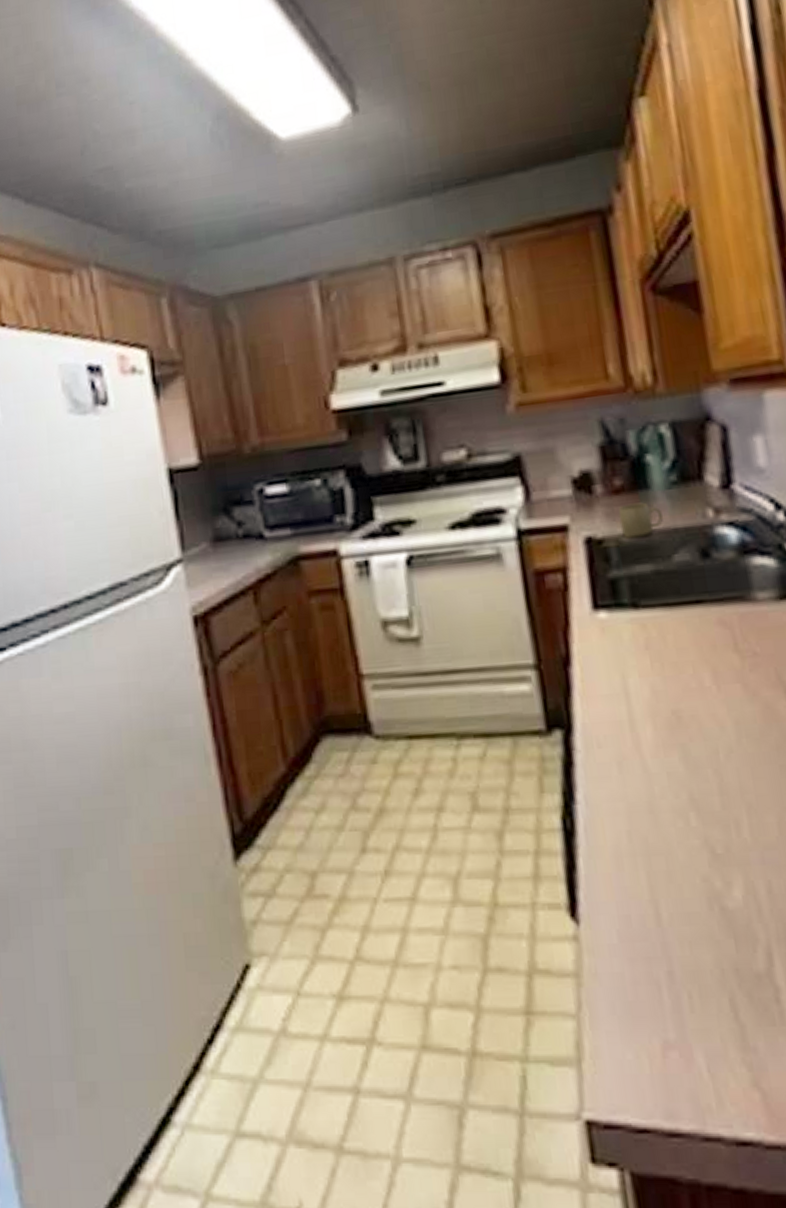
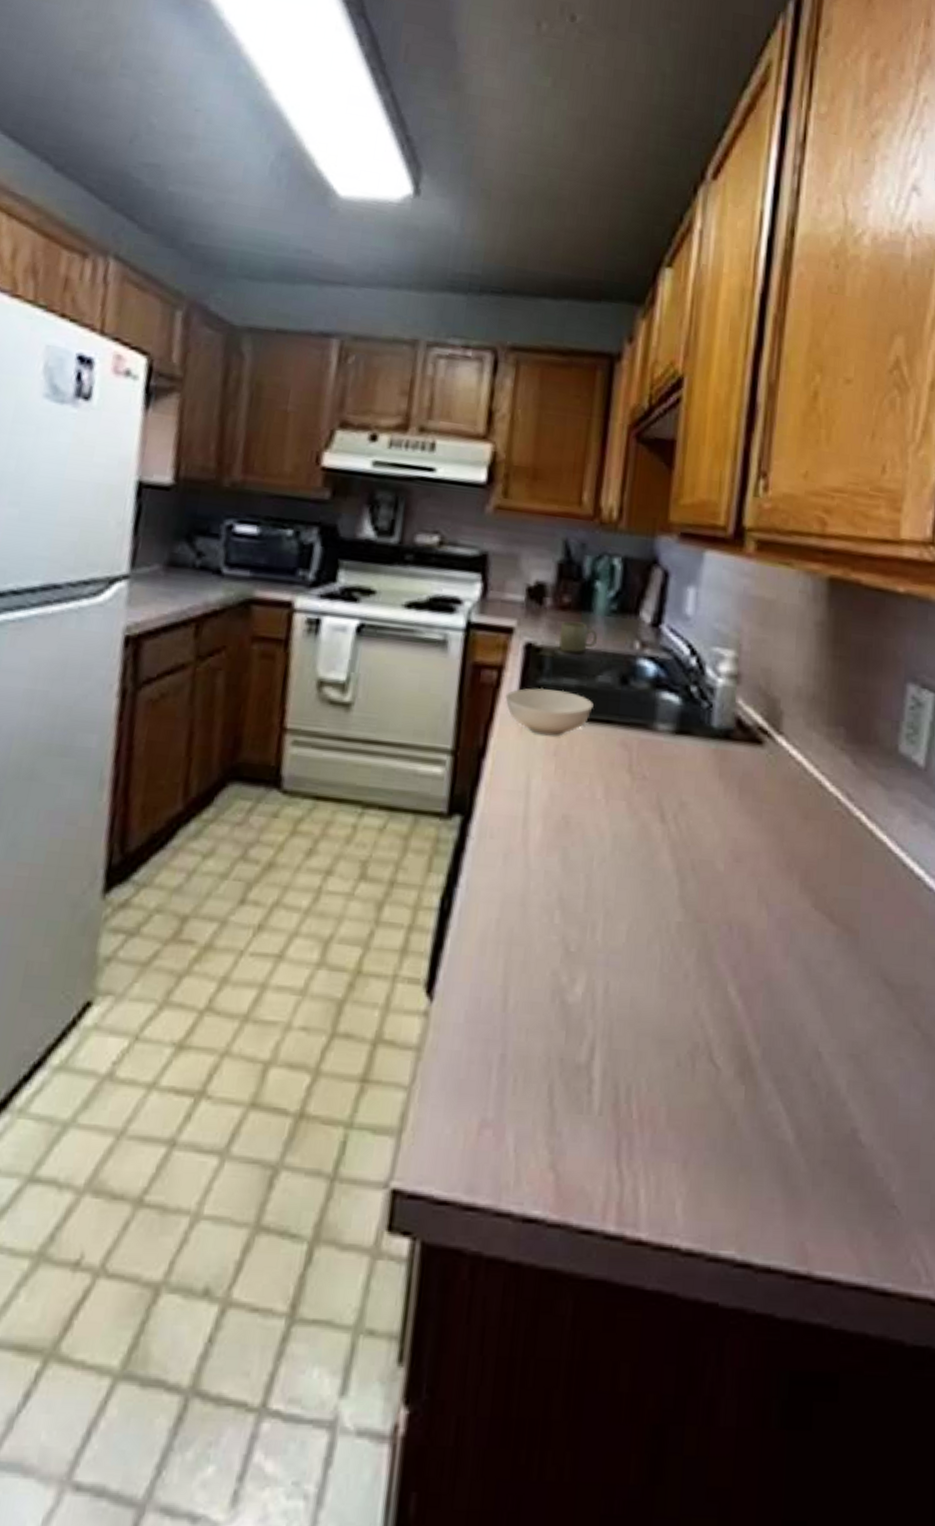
bowl: none [576,579,677,631] -> present [505,687,594,736]

